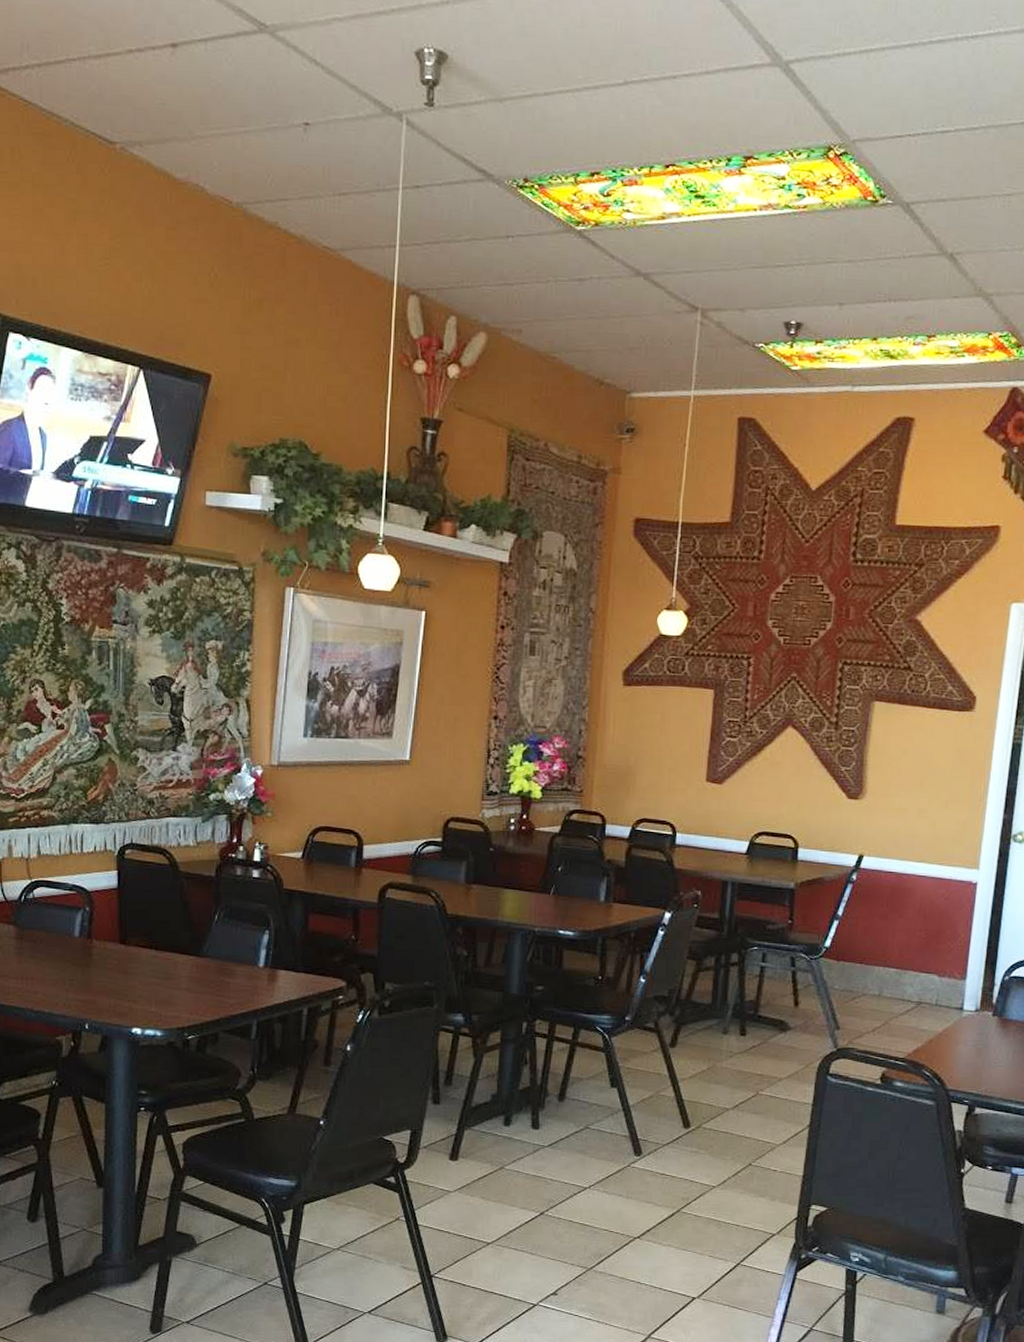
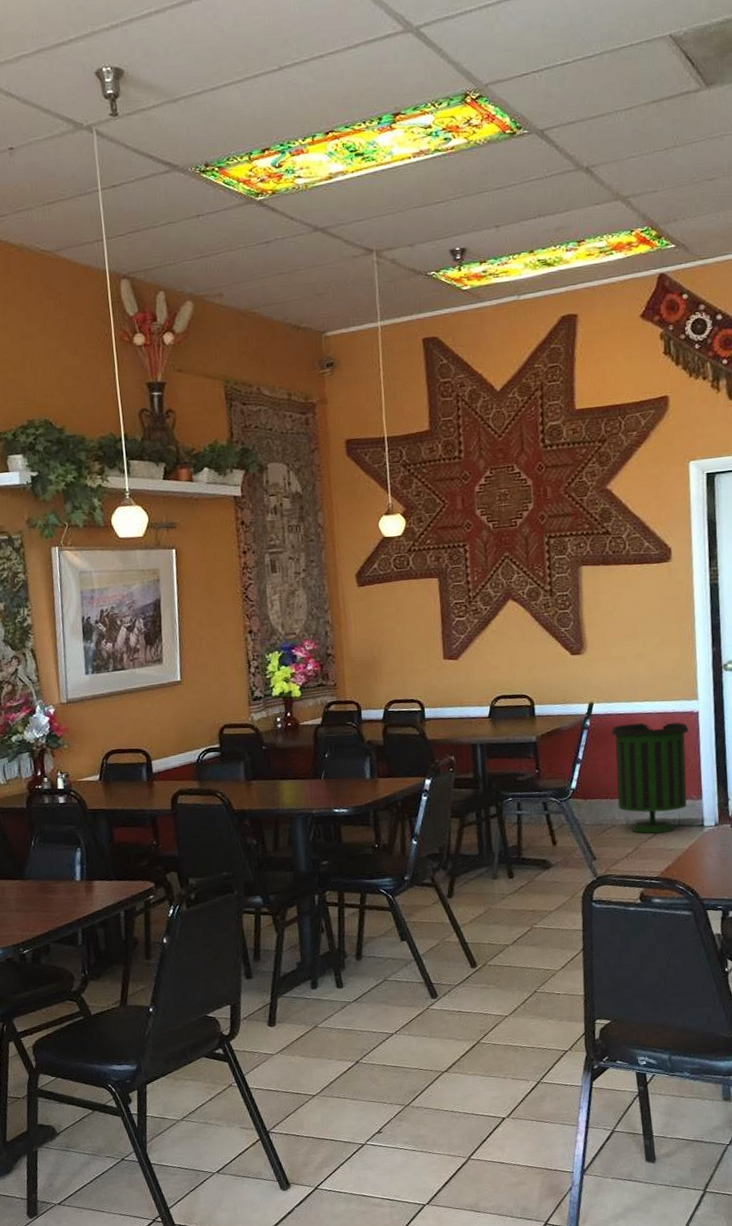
trash can: none [872,884,964,1010] -> present [611,722,689,834]

